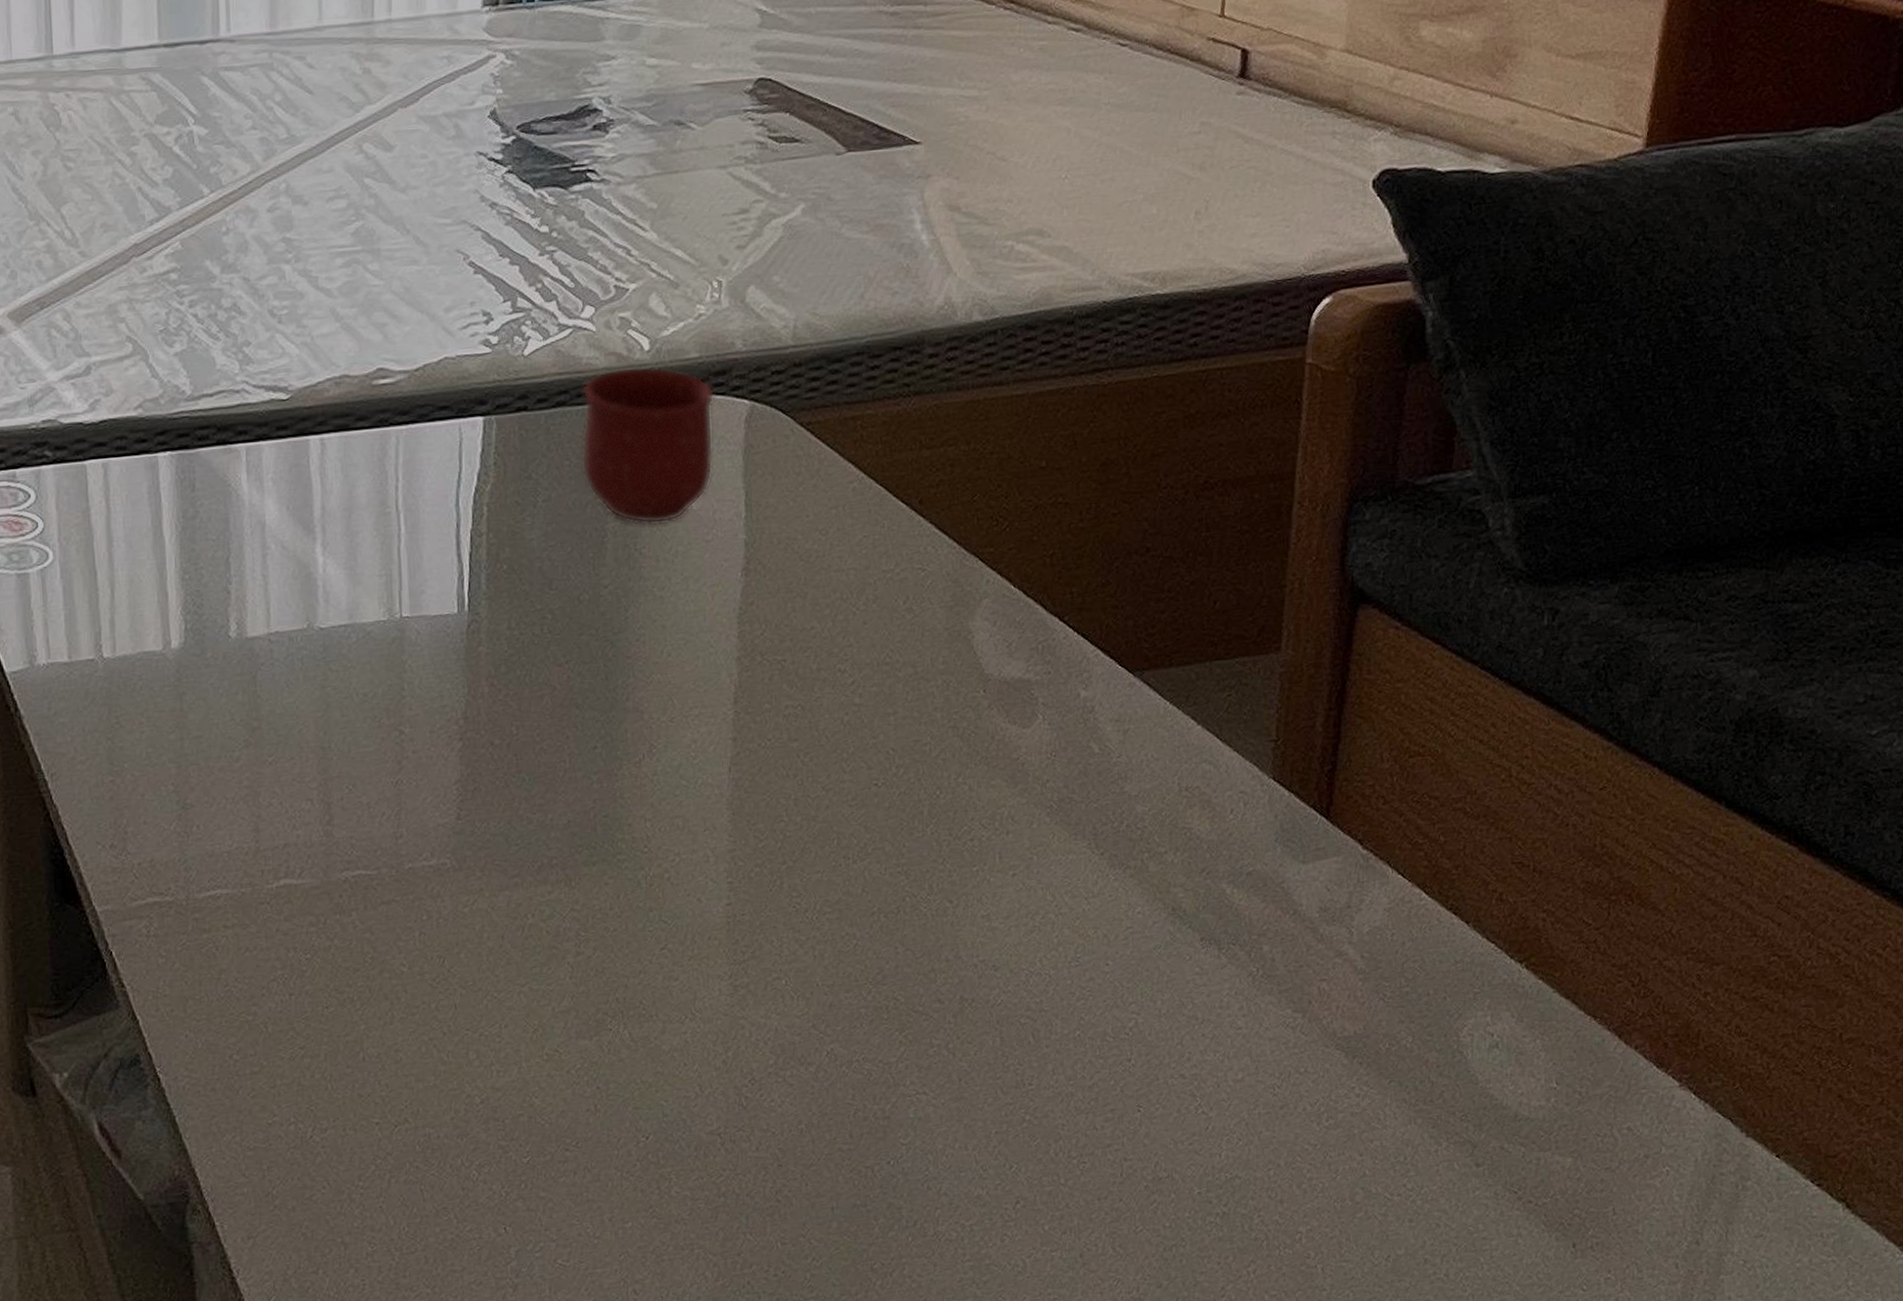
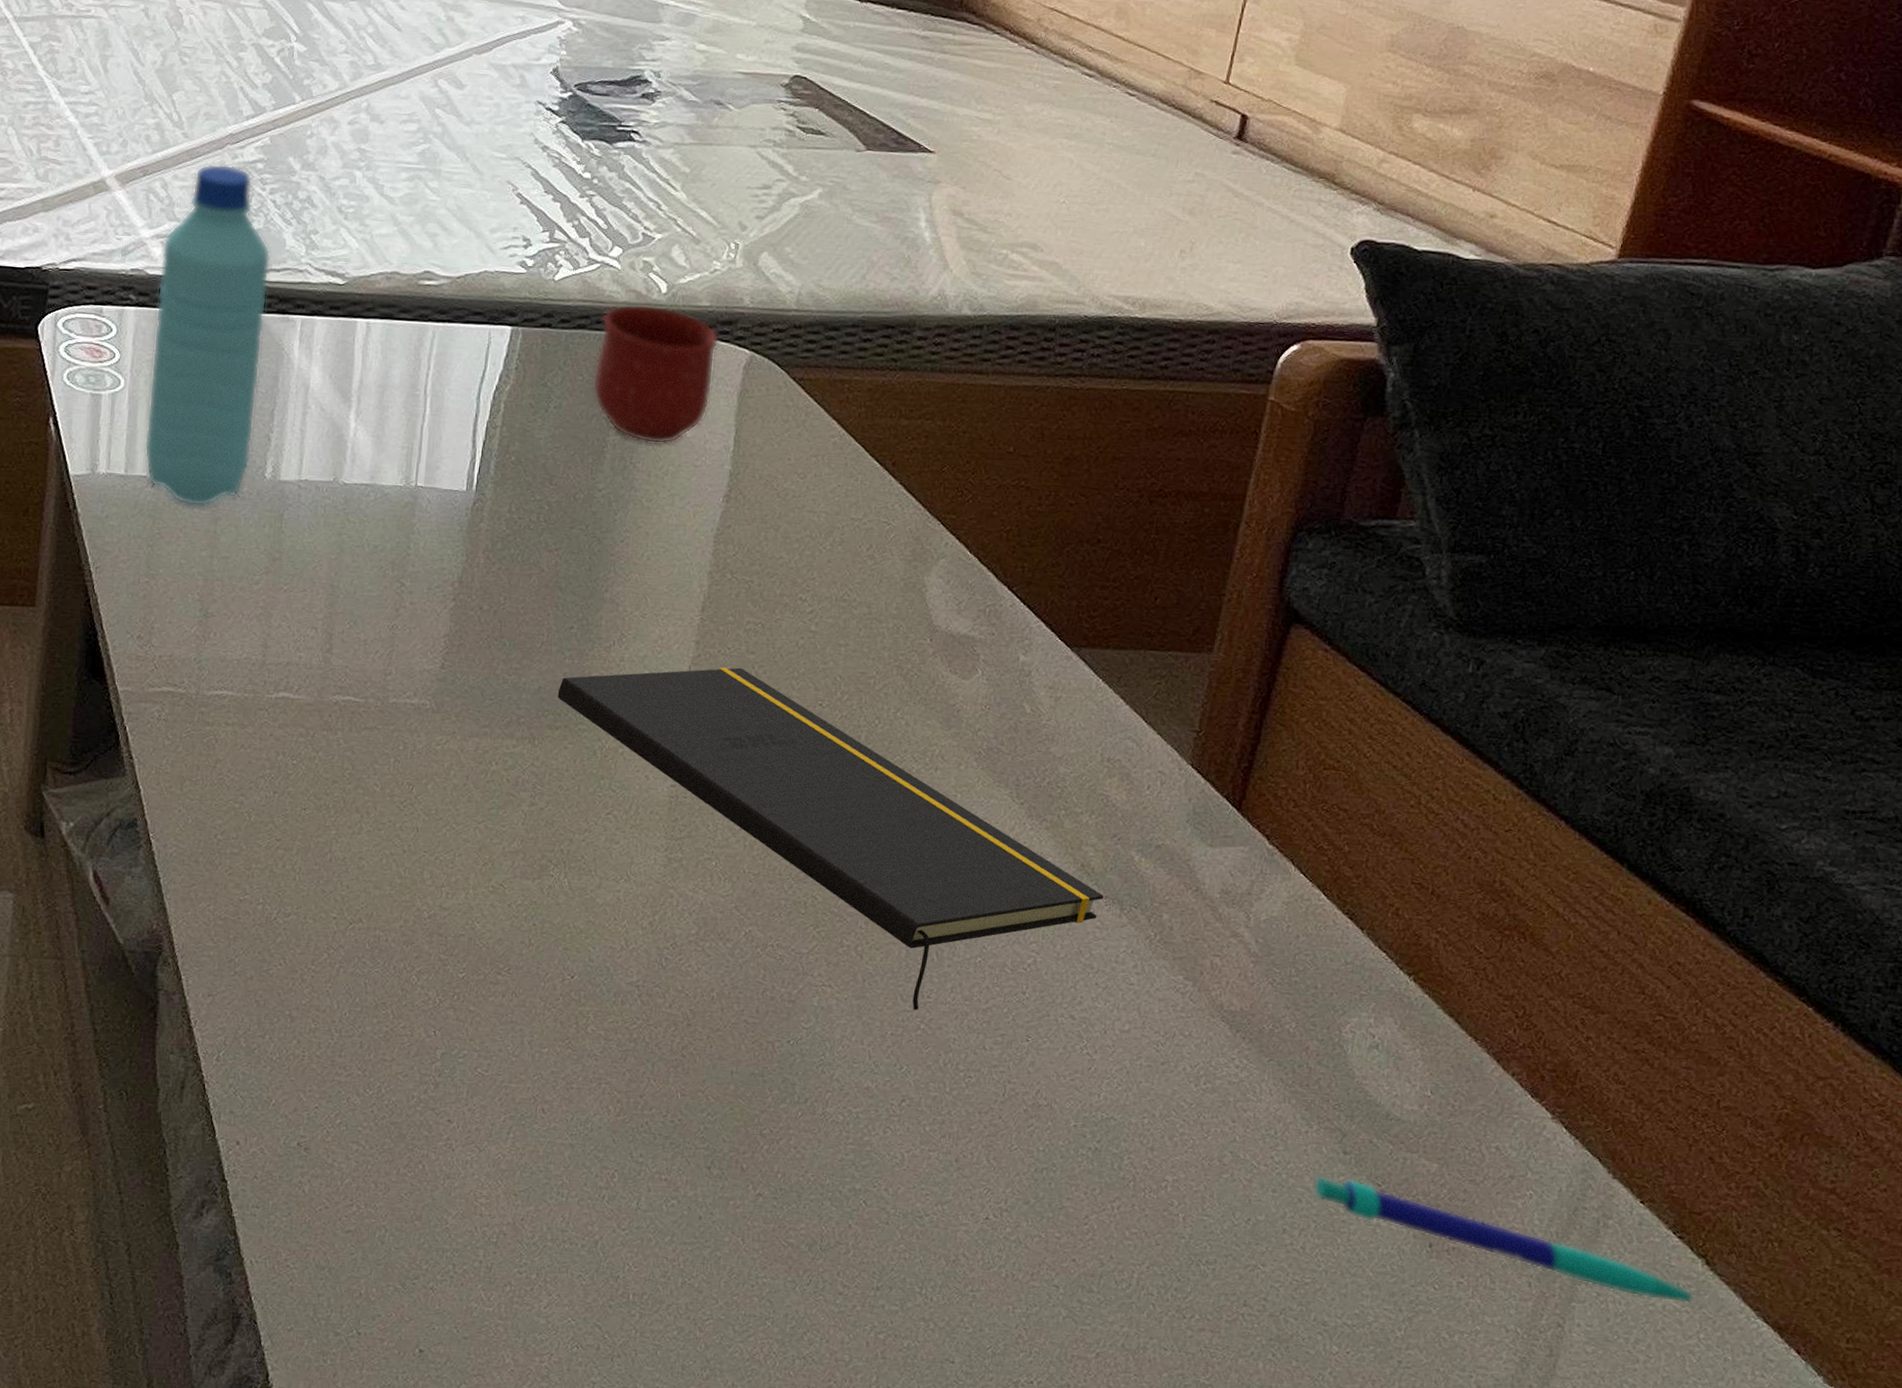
water bottle: none [74,280,210,685] -> present [144,163,271,507]
notepad: none [589,759,1199,1102] -> present [557,667,1104,1011]
pen: none [1450,1191,1847,1256] -> present [1313,1176,1702,1304]

